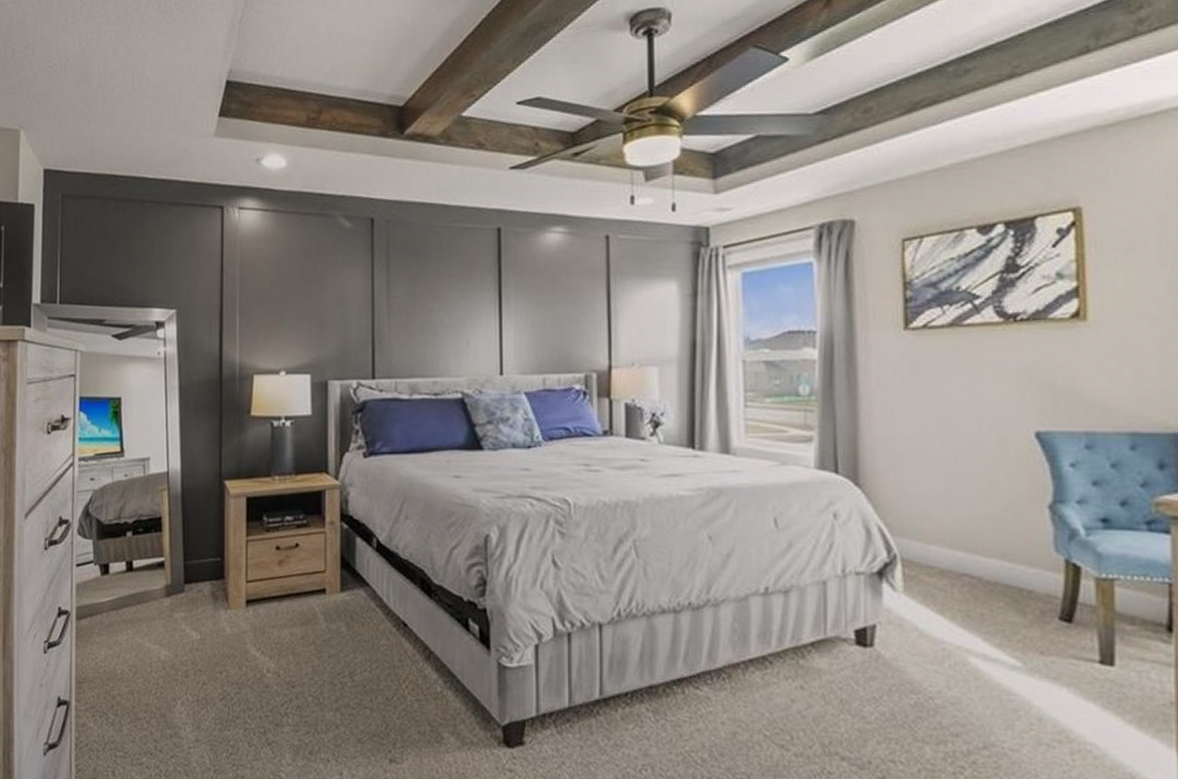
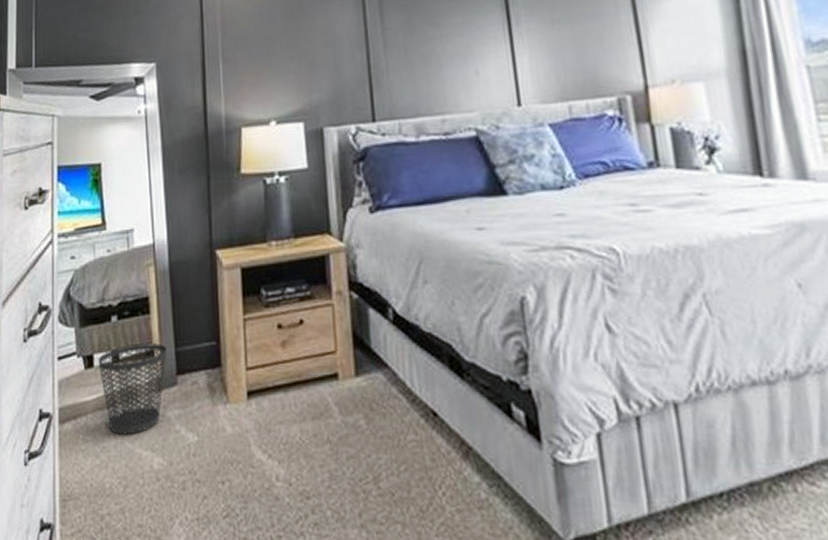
wastebasket: none [113,556,176,631] -> present [98,343,167,435]

